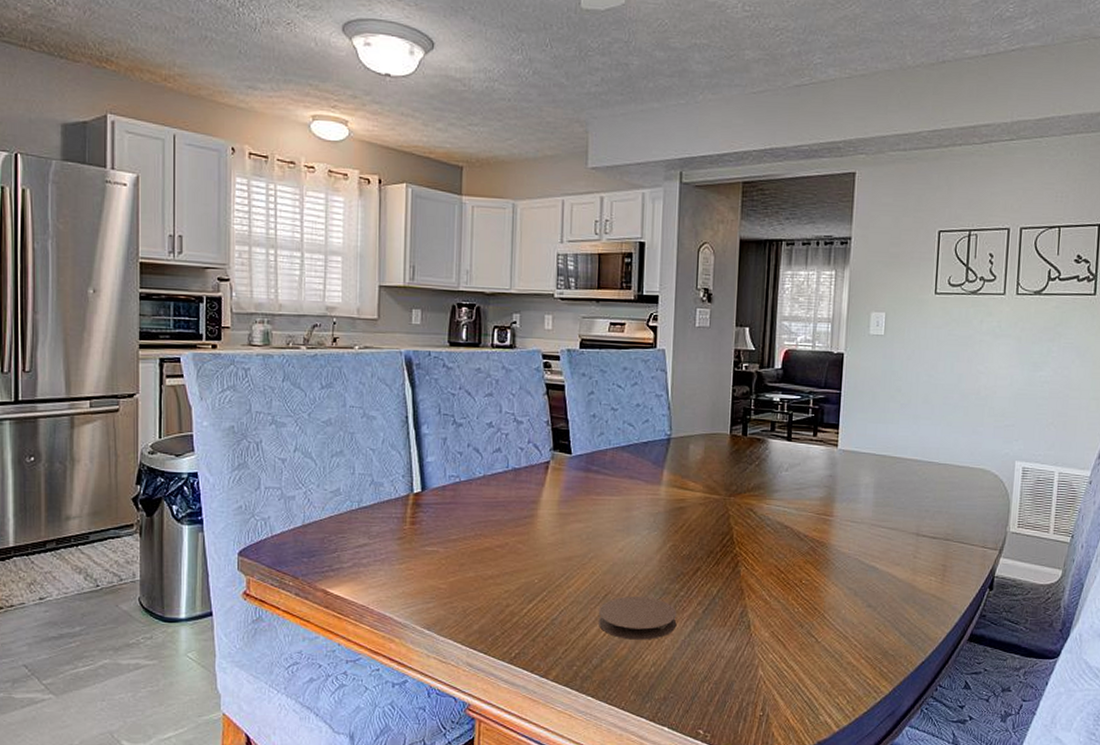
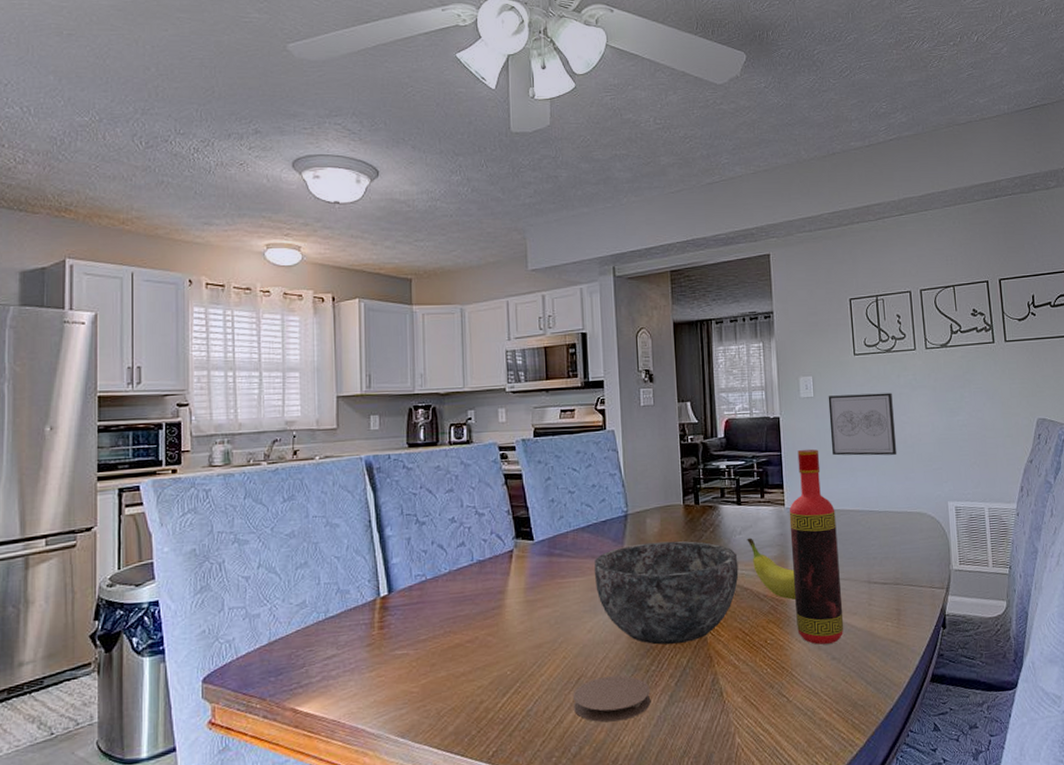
bowl: none [630,469,782,573] -> present [594,541,739,645]
fruit: none [793,475,840,543] -> present [747,537,797,600]
bottle: none [835,389,892,591] -> present [789,449,844,645]
wall art: none [896,335,971,406] -> present [828,392,897,456]

